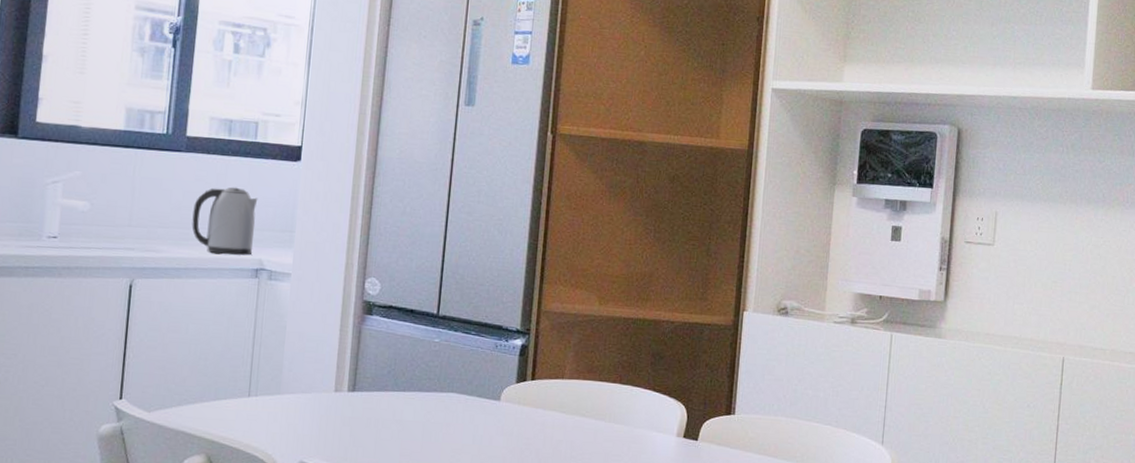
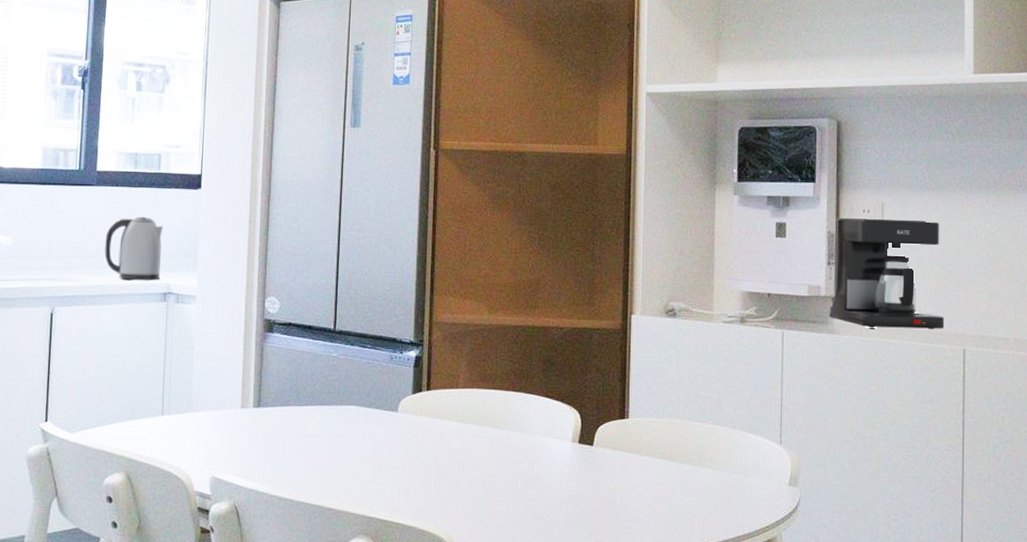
coffee maker: none [937,224,1049,338] -> present [829,218,945,330]

